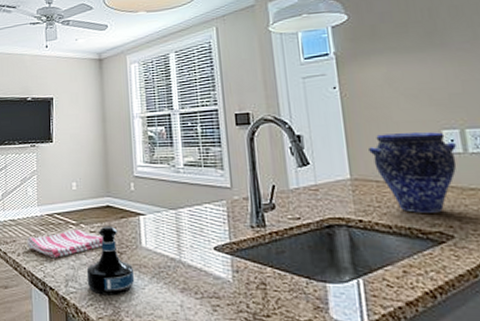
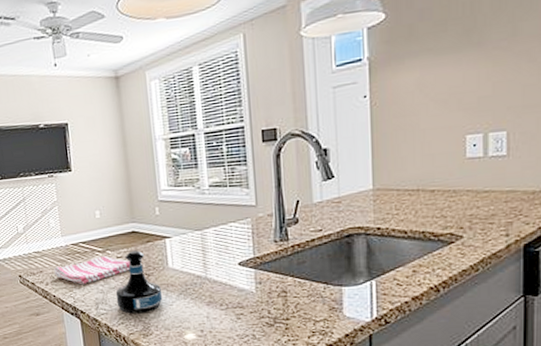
vase: present [369,132,457,213] -> none [393,137,477,218]

